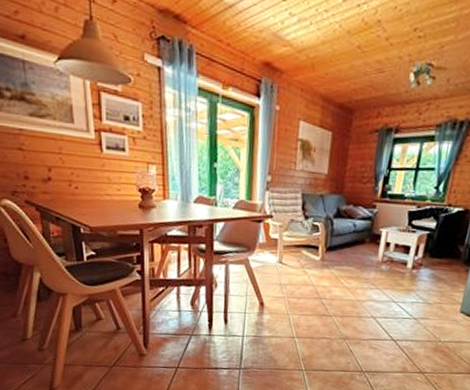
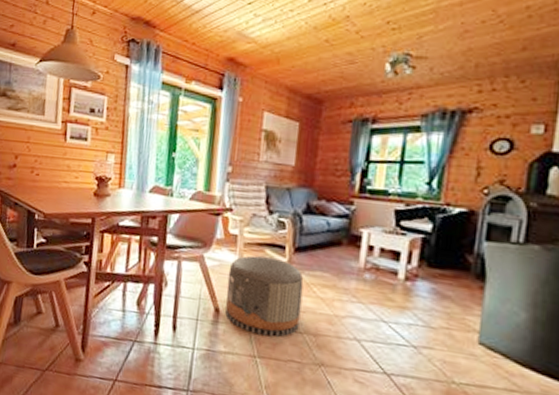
pouf: none [268,256,334,321] -> present [225,255,304,337]

